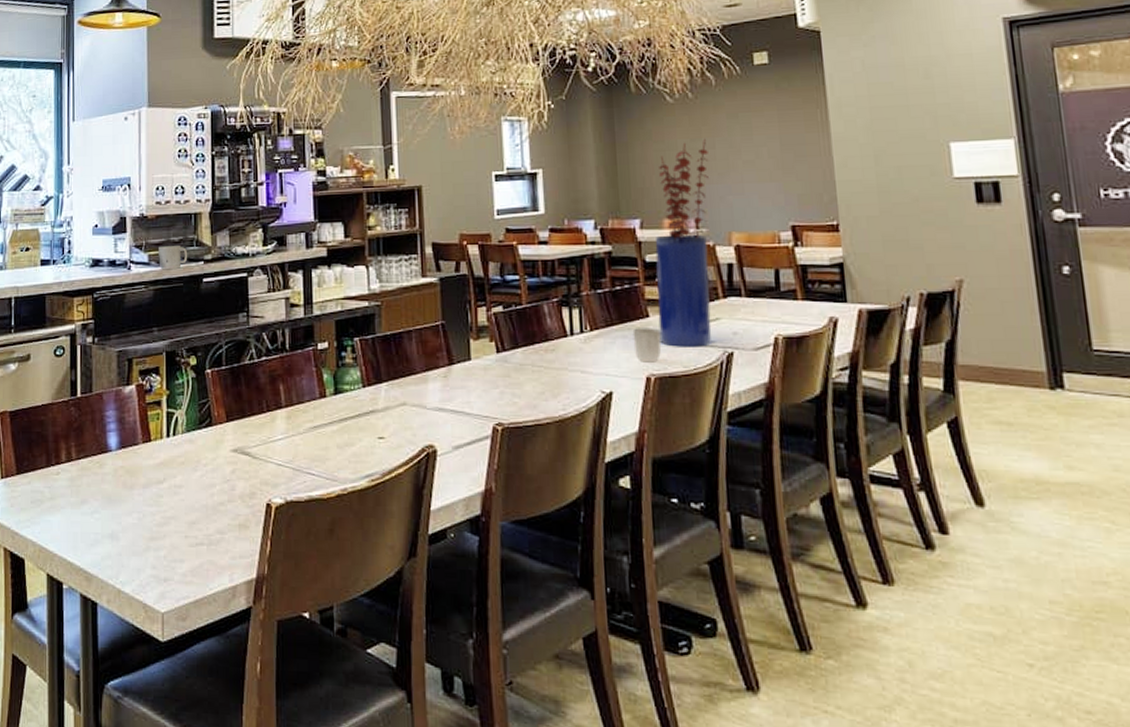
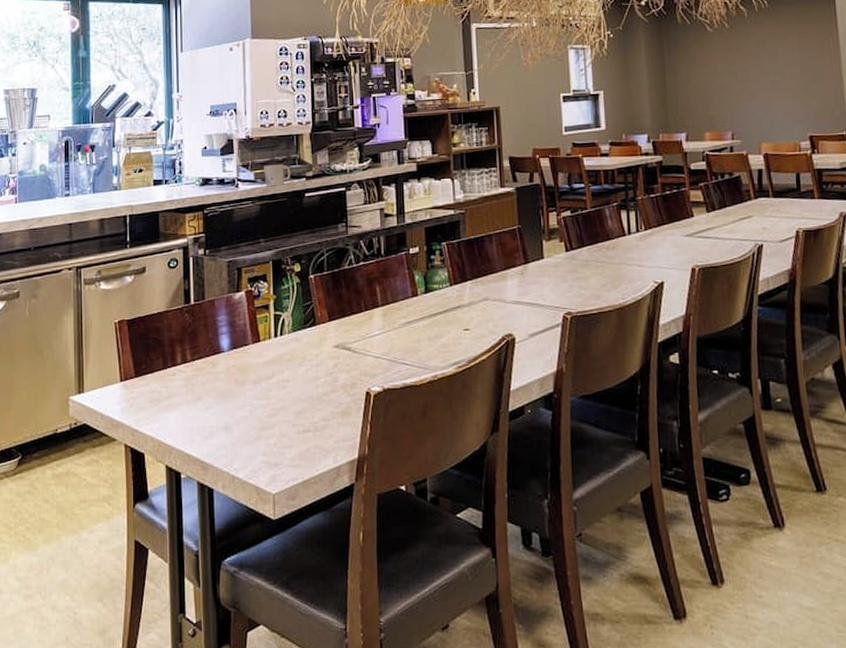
cup: present [632,328,662,363] -> none [680,226,704,256]
vase: present [655,138,712,349] -> none [698,62,746,243]

